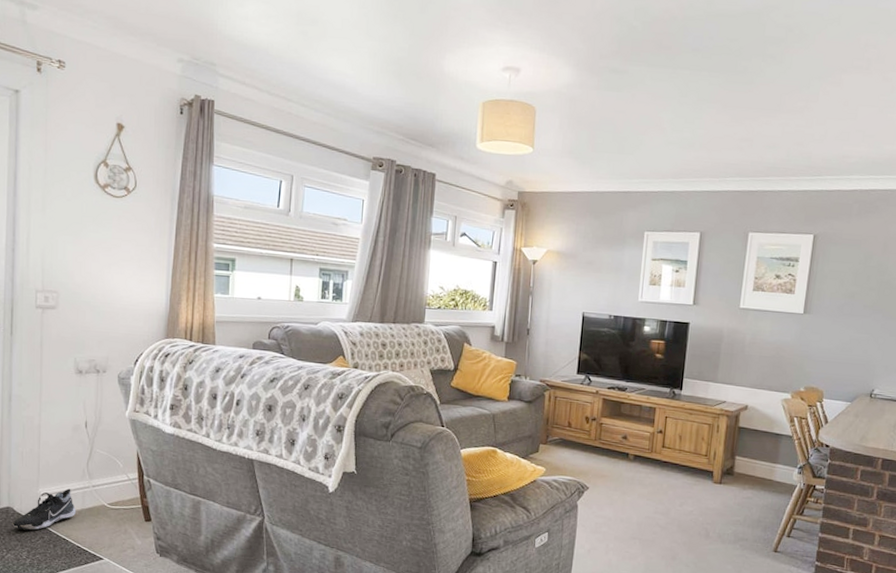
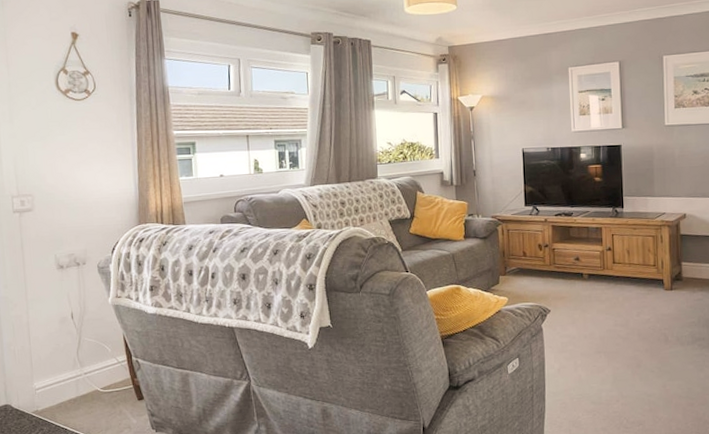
shoe: present [12,489,77,531] -> none [11,379,72,425]

